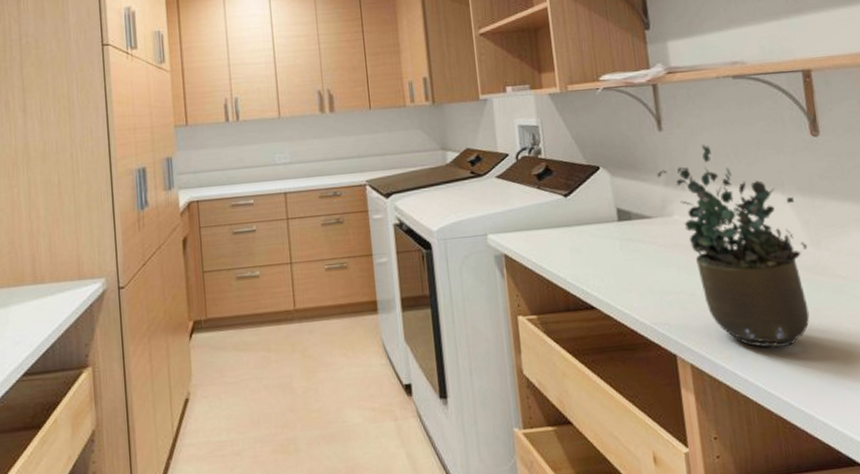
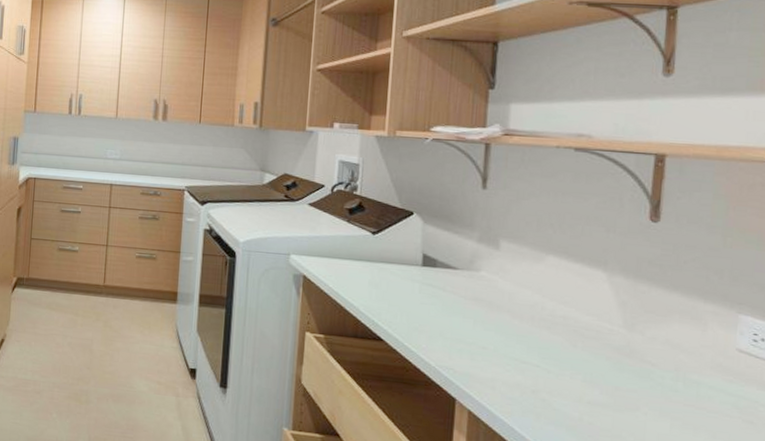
potted plant: present [657,144,810,349] -> none [472,209,620,416]

